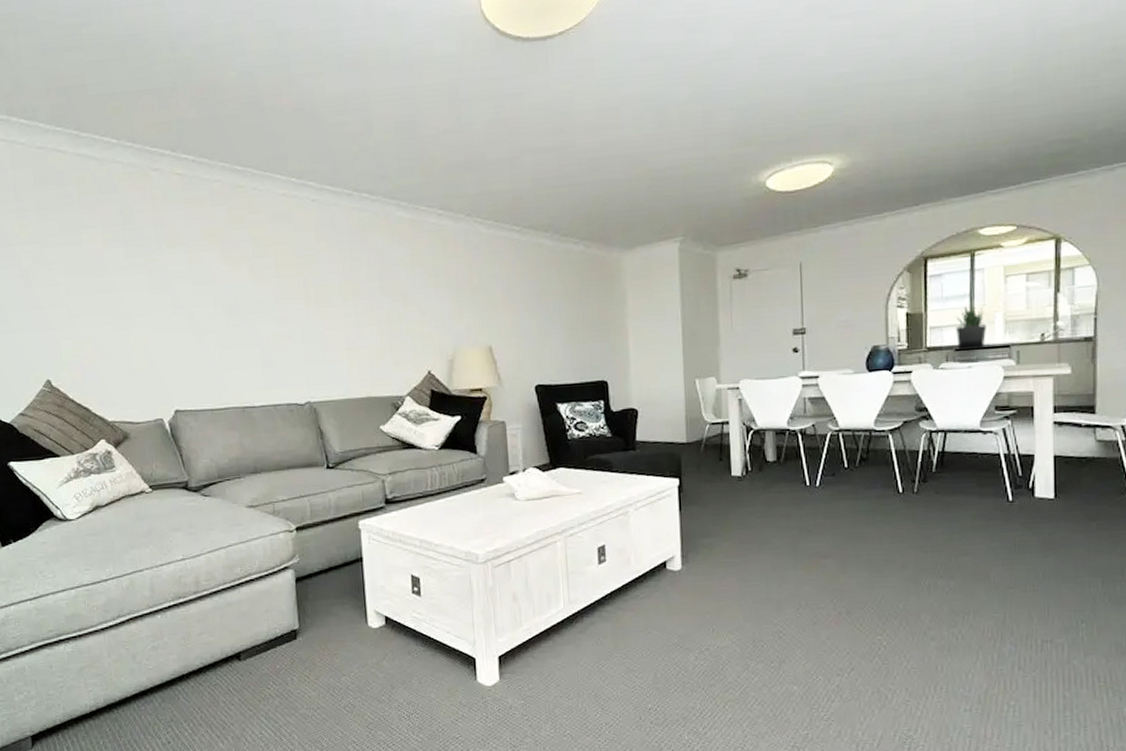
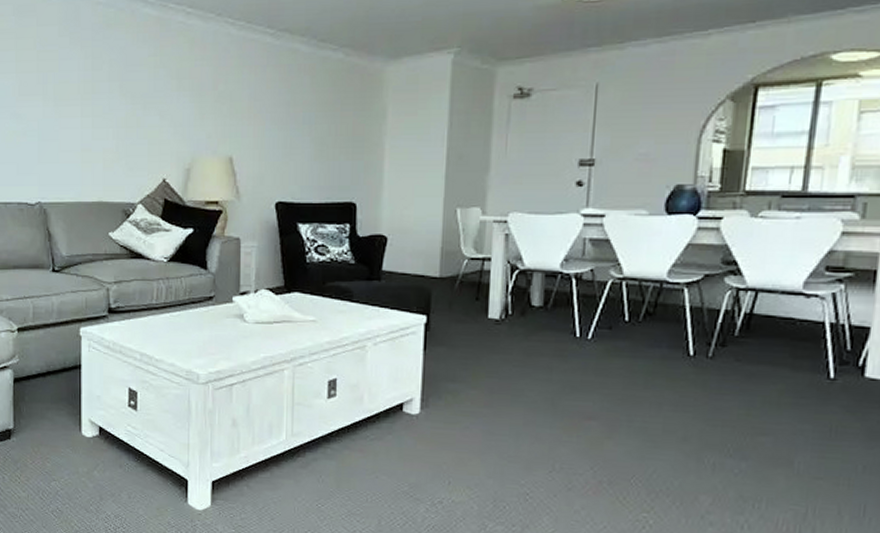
planter: present [956,305,987,351] -> none [785,144,828,198]

